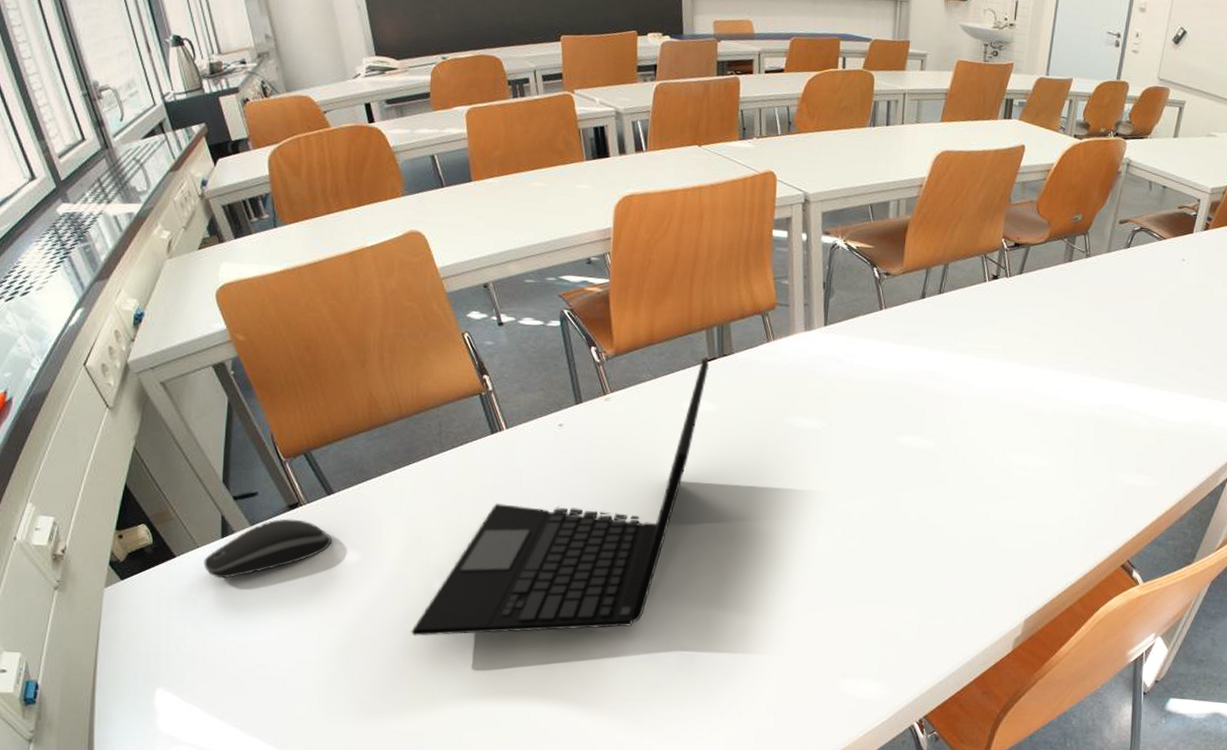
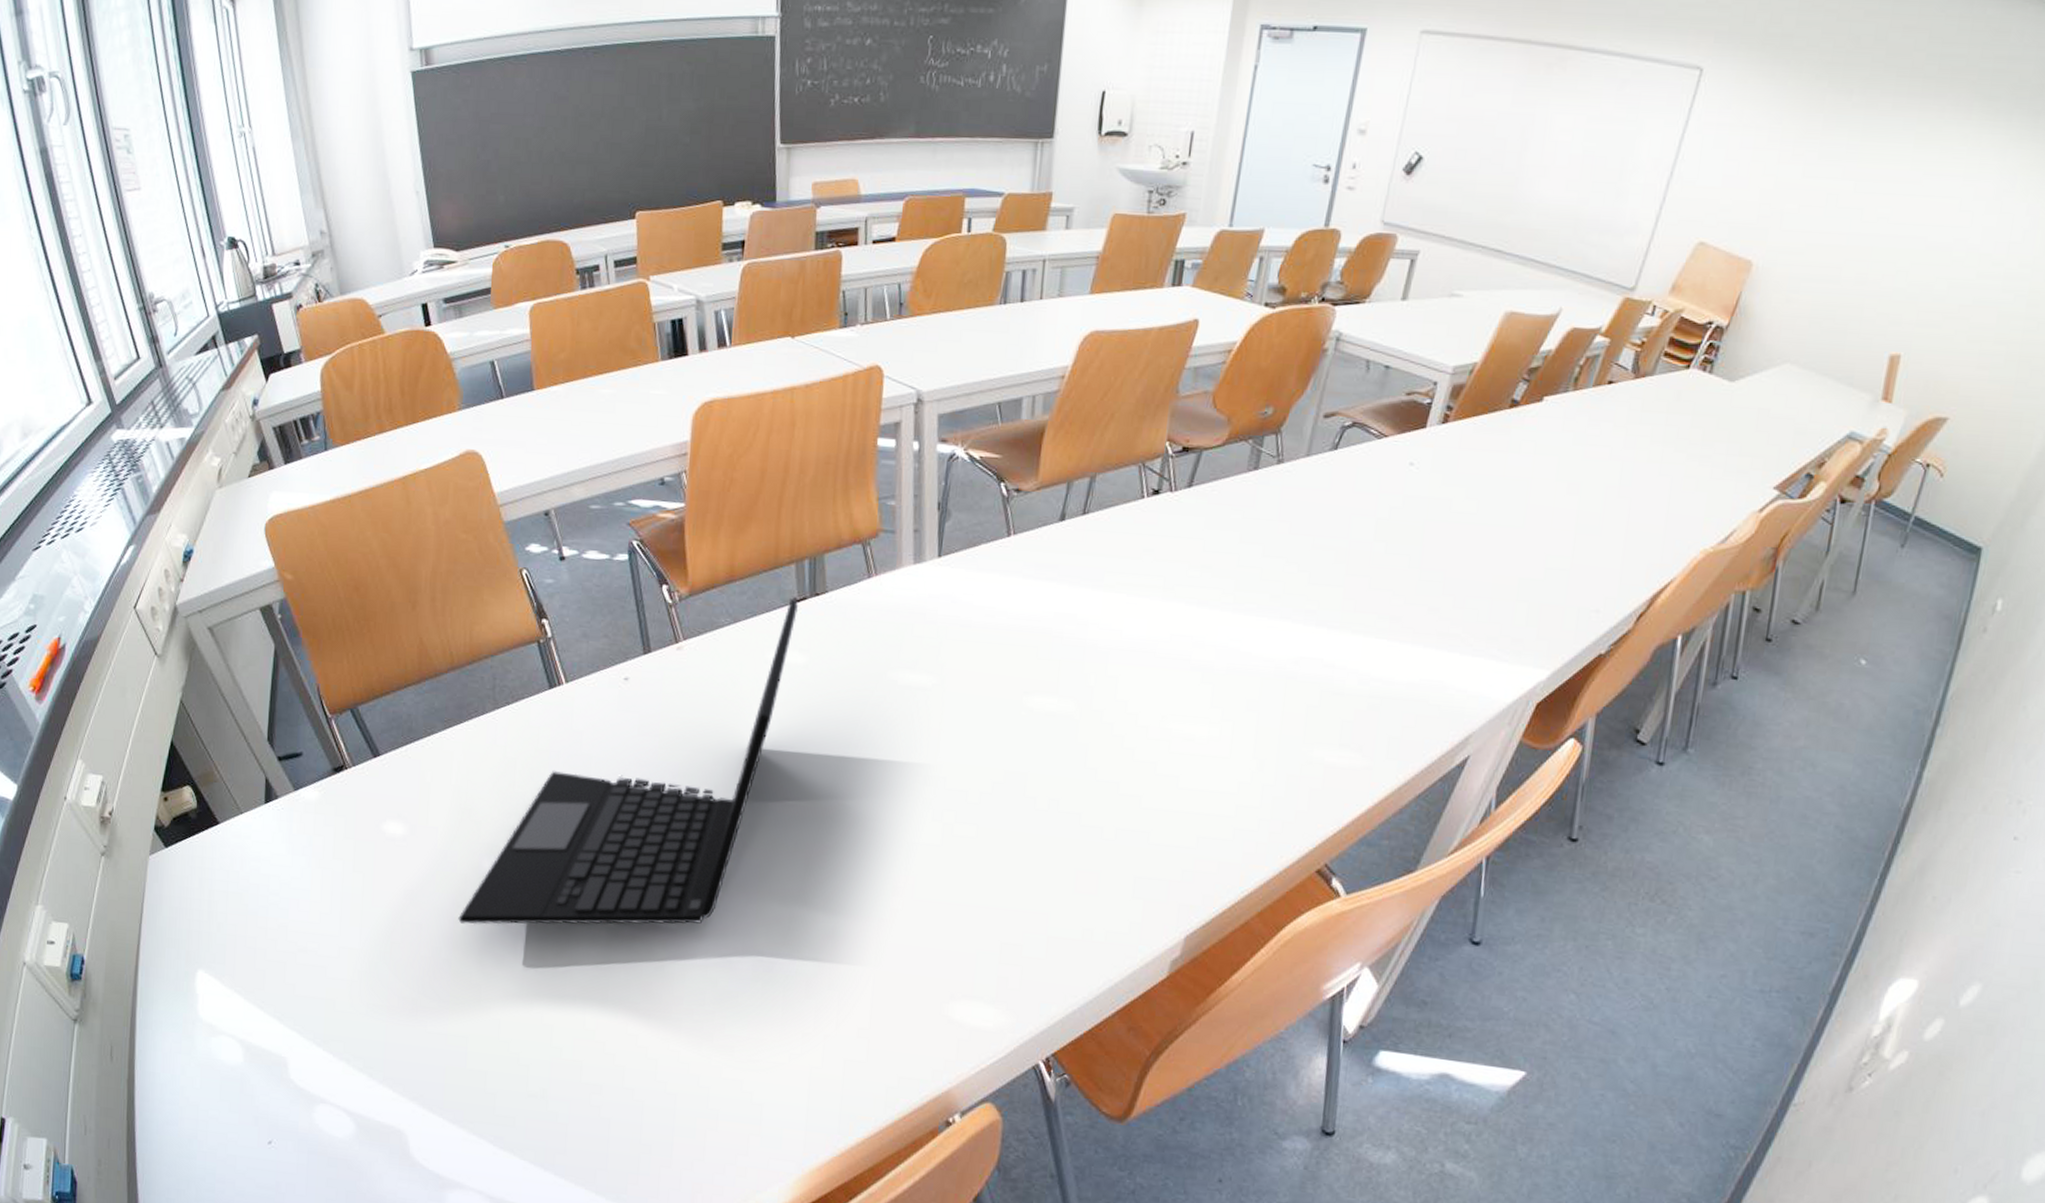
computer mouse: present [203,519,331,579] -> none [246,783,377,850]

